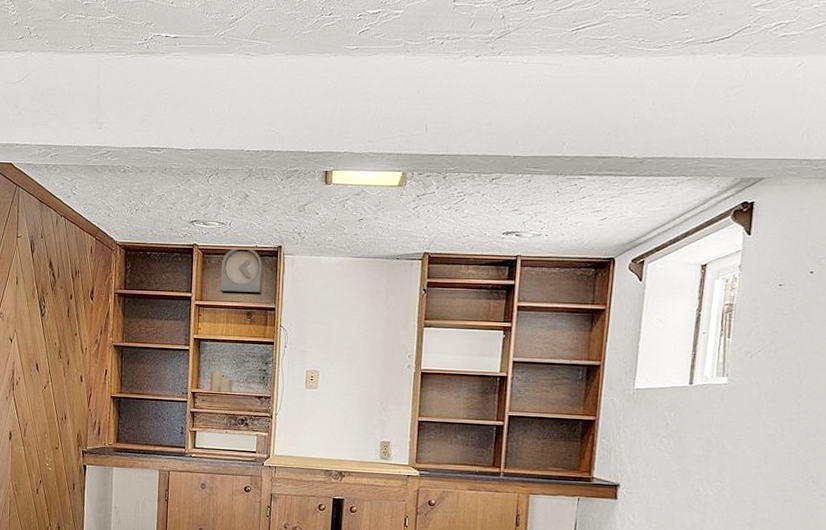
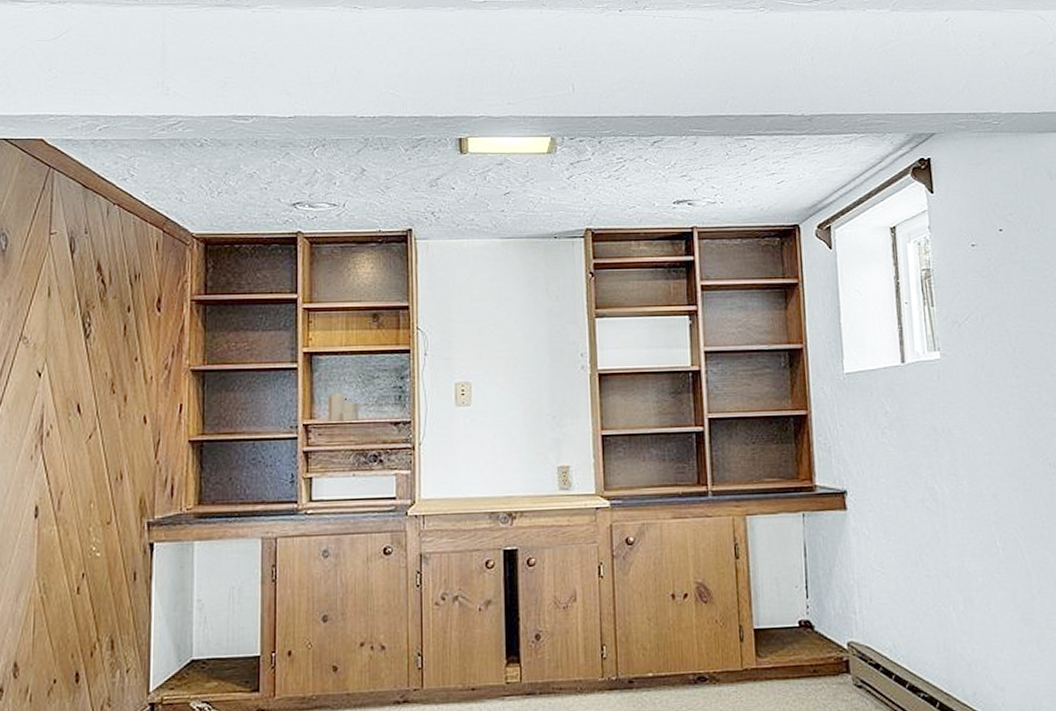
clock: present [220,247,264,295] -> none [335,233,391,292]

